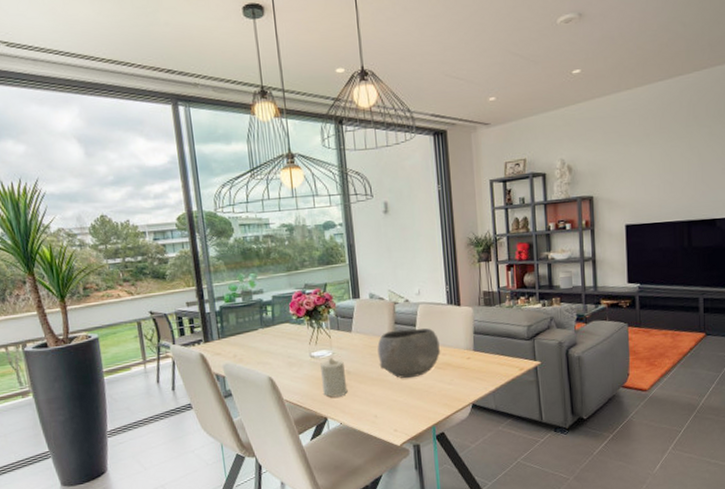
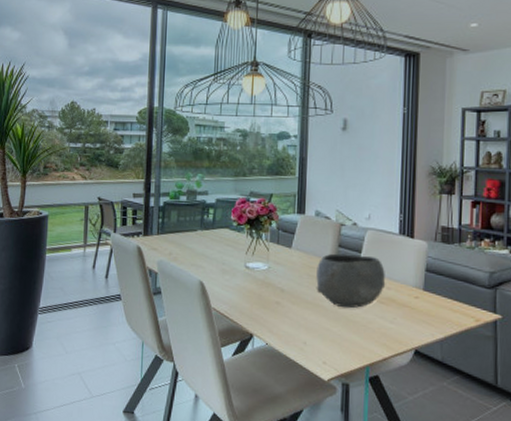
candle: present [320,357,348,398] -> none [252,271,279,315]

